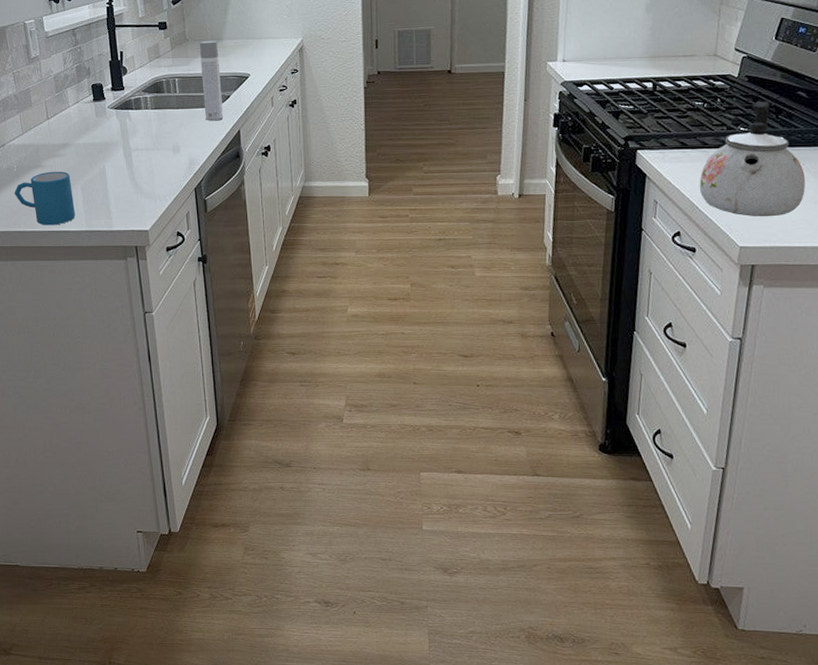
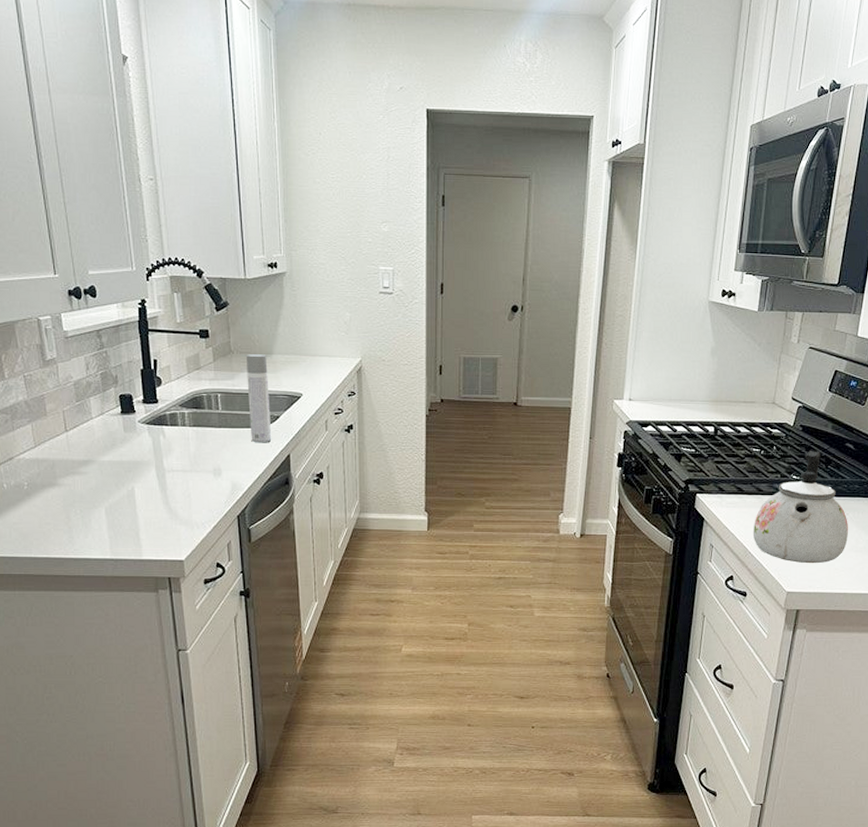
mug: present [14,171,76,226] -> none [24,491,99,552]

